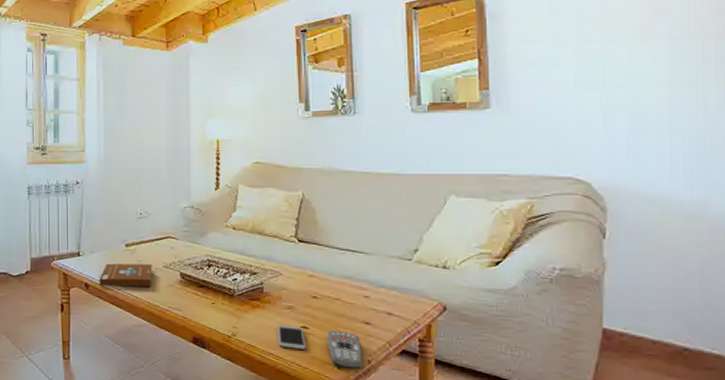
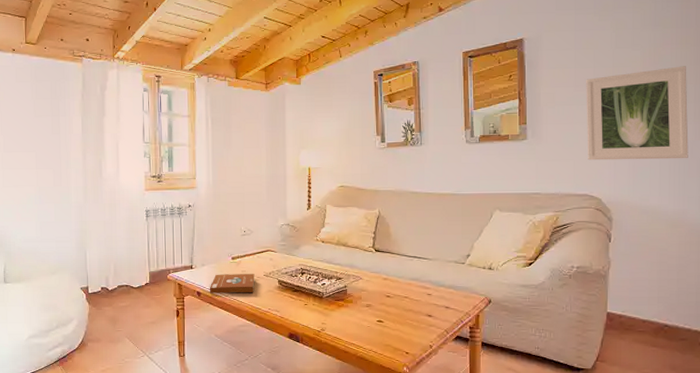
smartphone: present [278,325,306,349] -> none [359,320,381,339]
remote control: present [327,330,363,370] -> none [398,323,426,353]
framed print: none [566,16,710,135] -> present [586,66,689,161]

